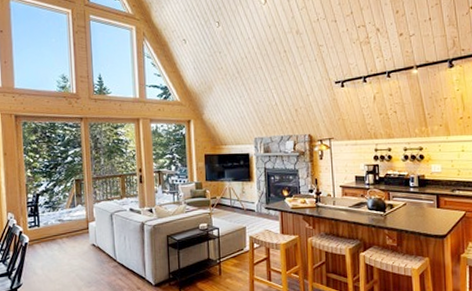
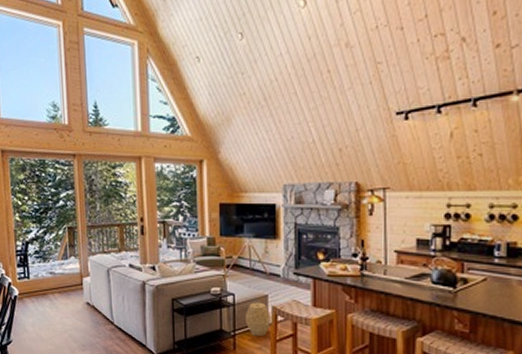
woven basket: none [228,233,249,263] -> present [246,302,270,337]

